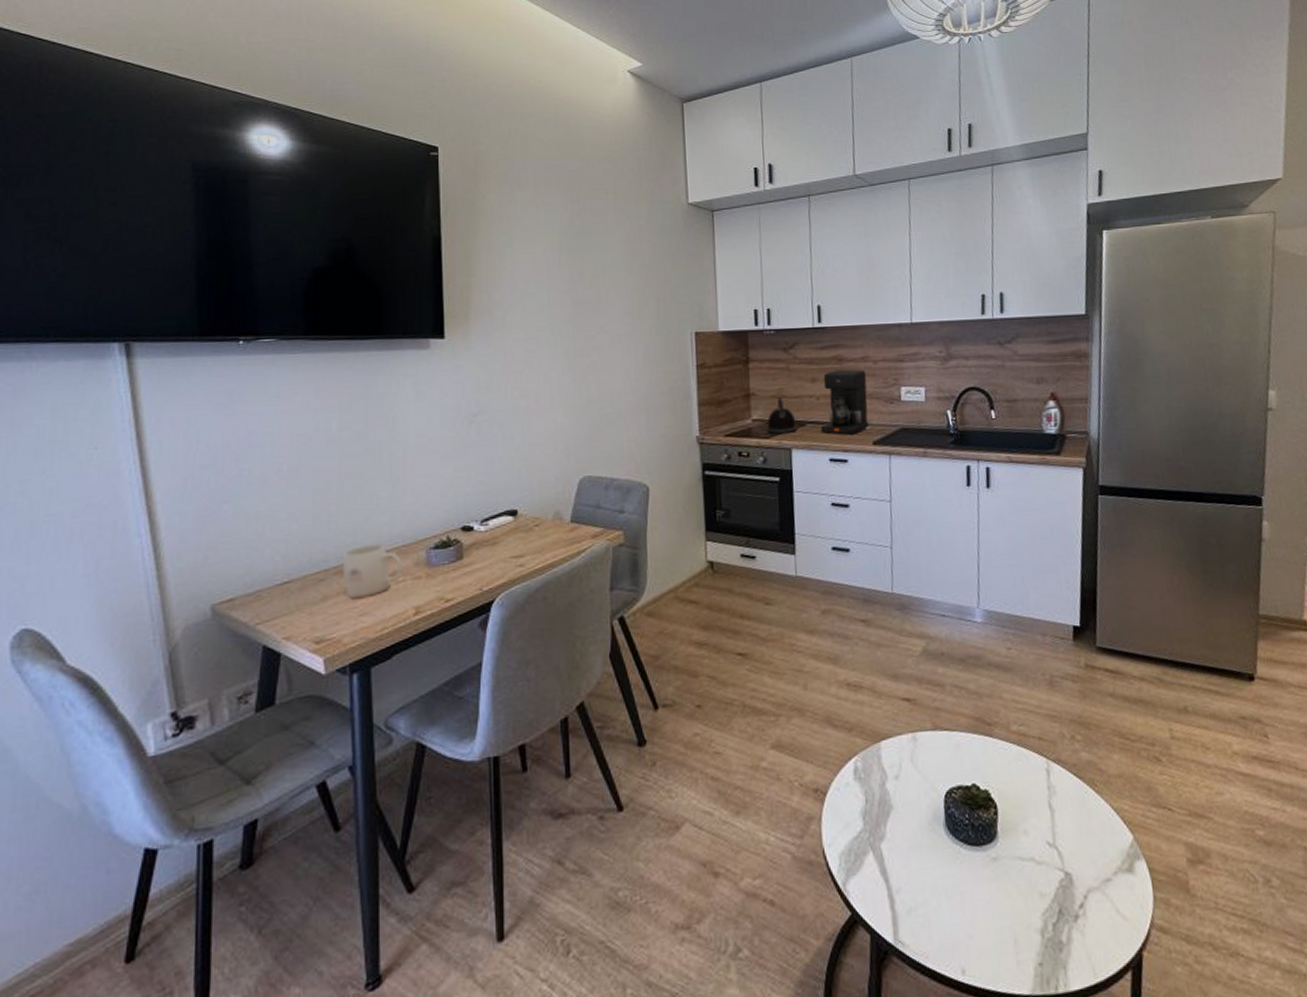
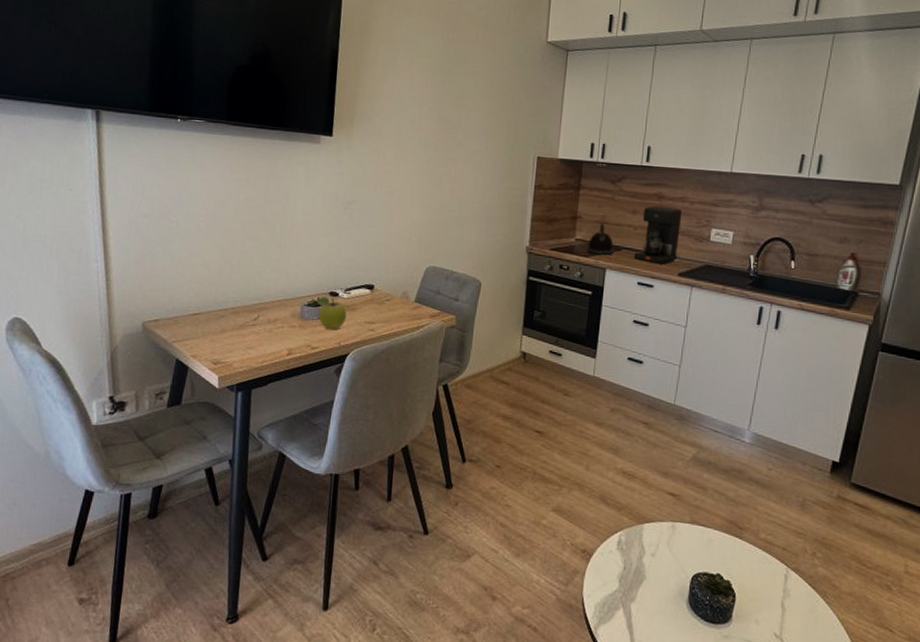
mug: present [342,543,404,598] -> none [237,294,283,336]
fruit: none [447,532,487,573] -> present [317,296,347,329]

